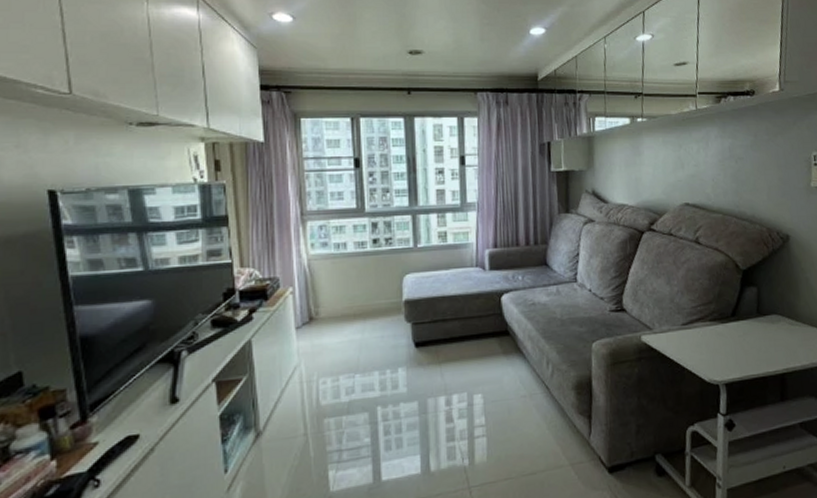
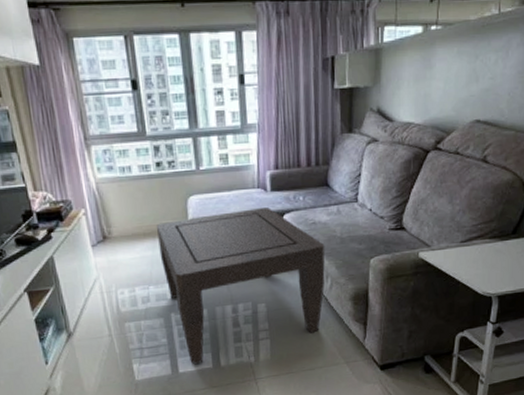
coffee table: none [369,286,546,471] -> present [157,206,325,365]

